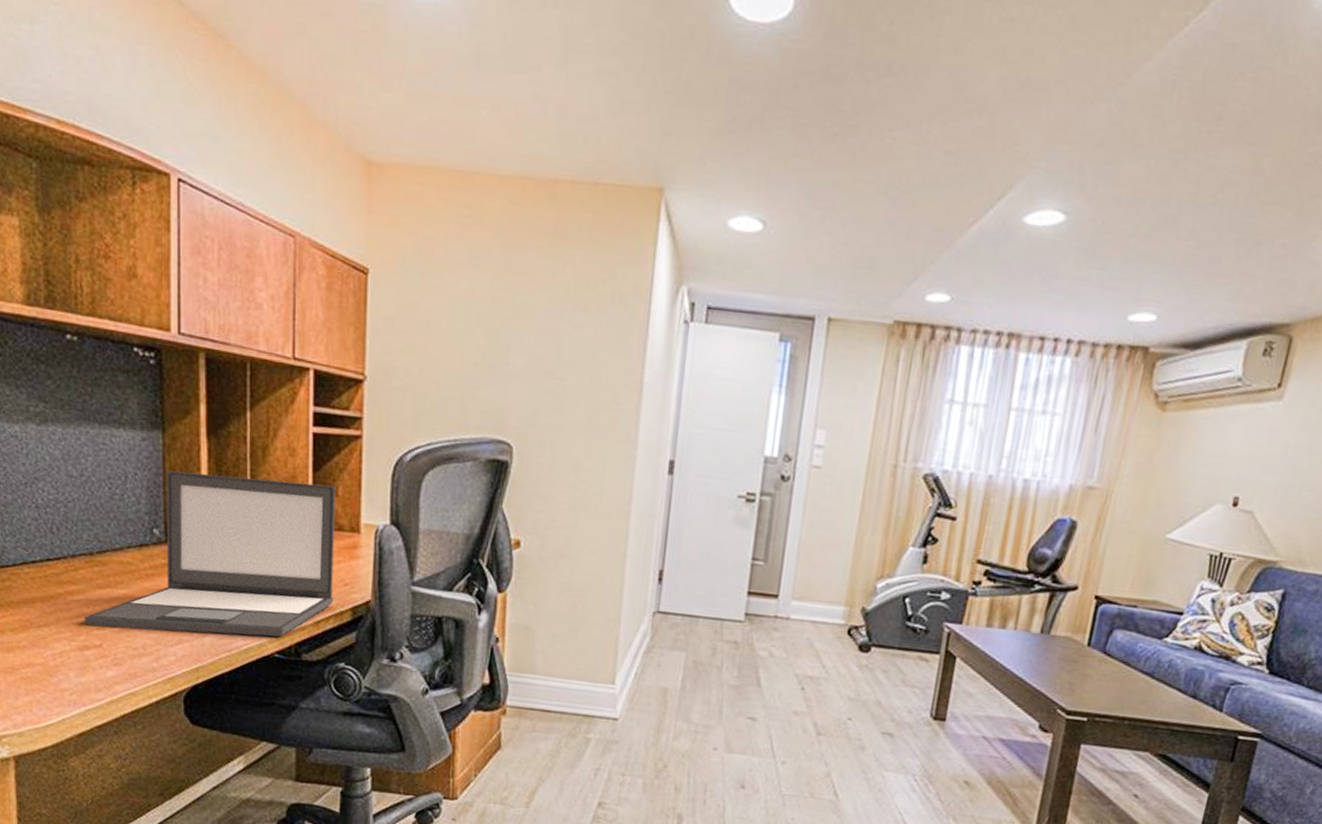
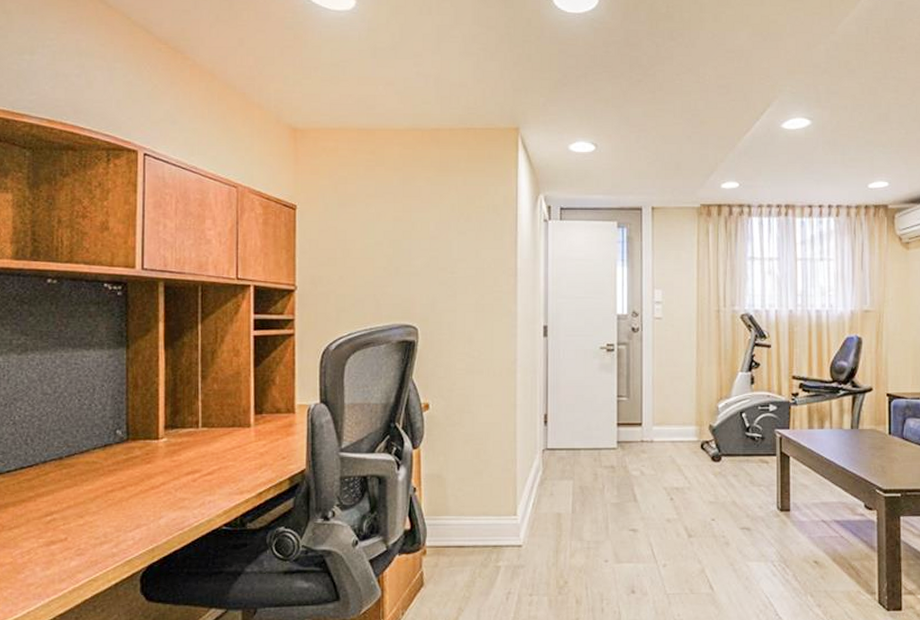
laptop: present [85,470,336,637] -> none [52,377,274,522]

